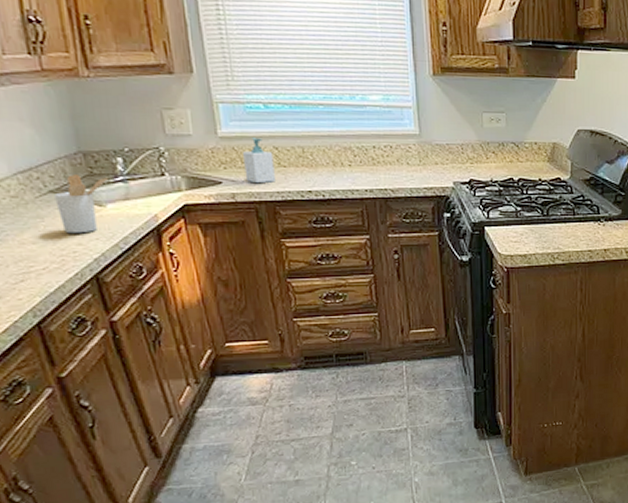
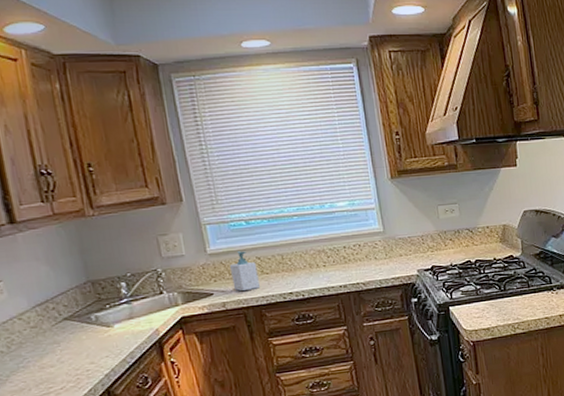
utensil holder: present [54,174,108,234] -> none [68,300,114,355]

